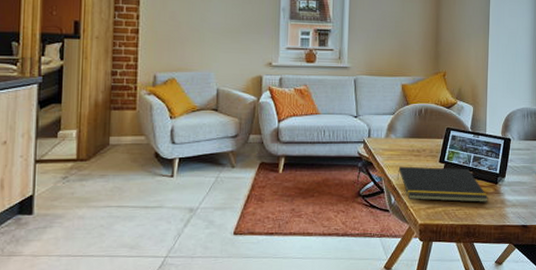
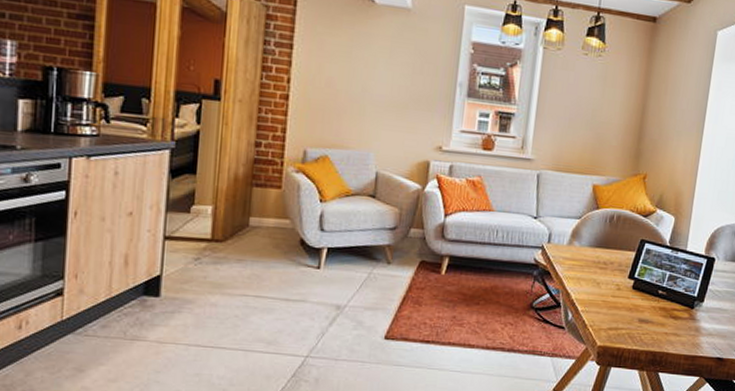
notepad: present [397,166,488,203] -> none [576,279,681,328]

